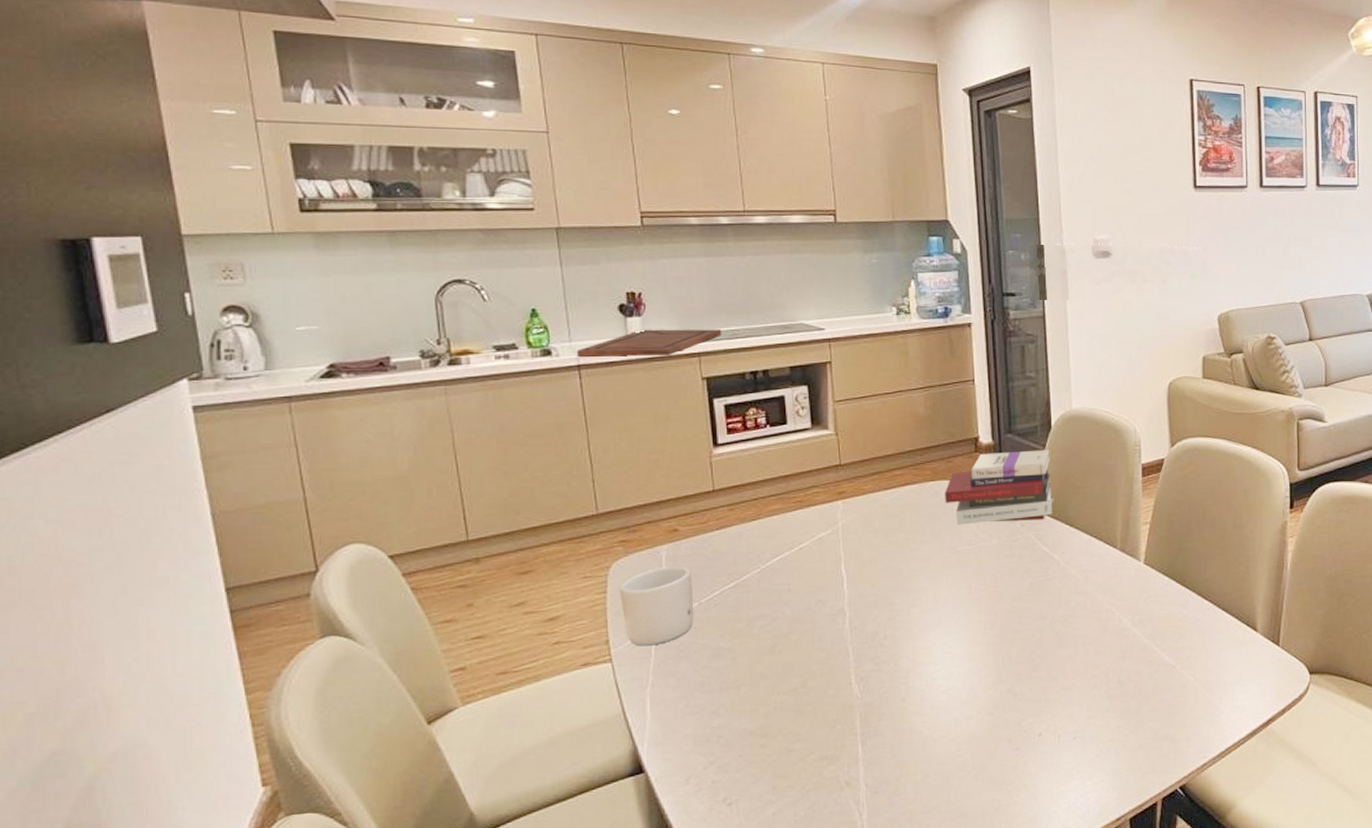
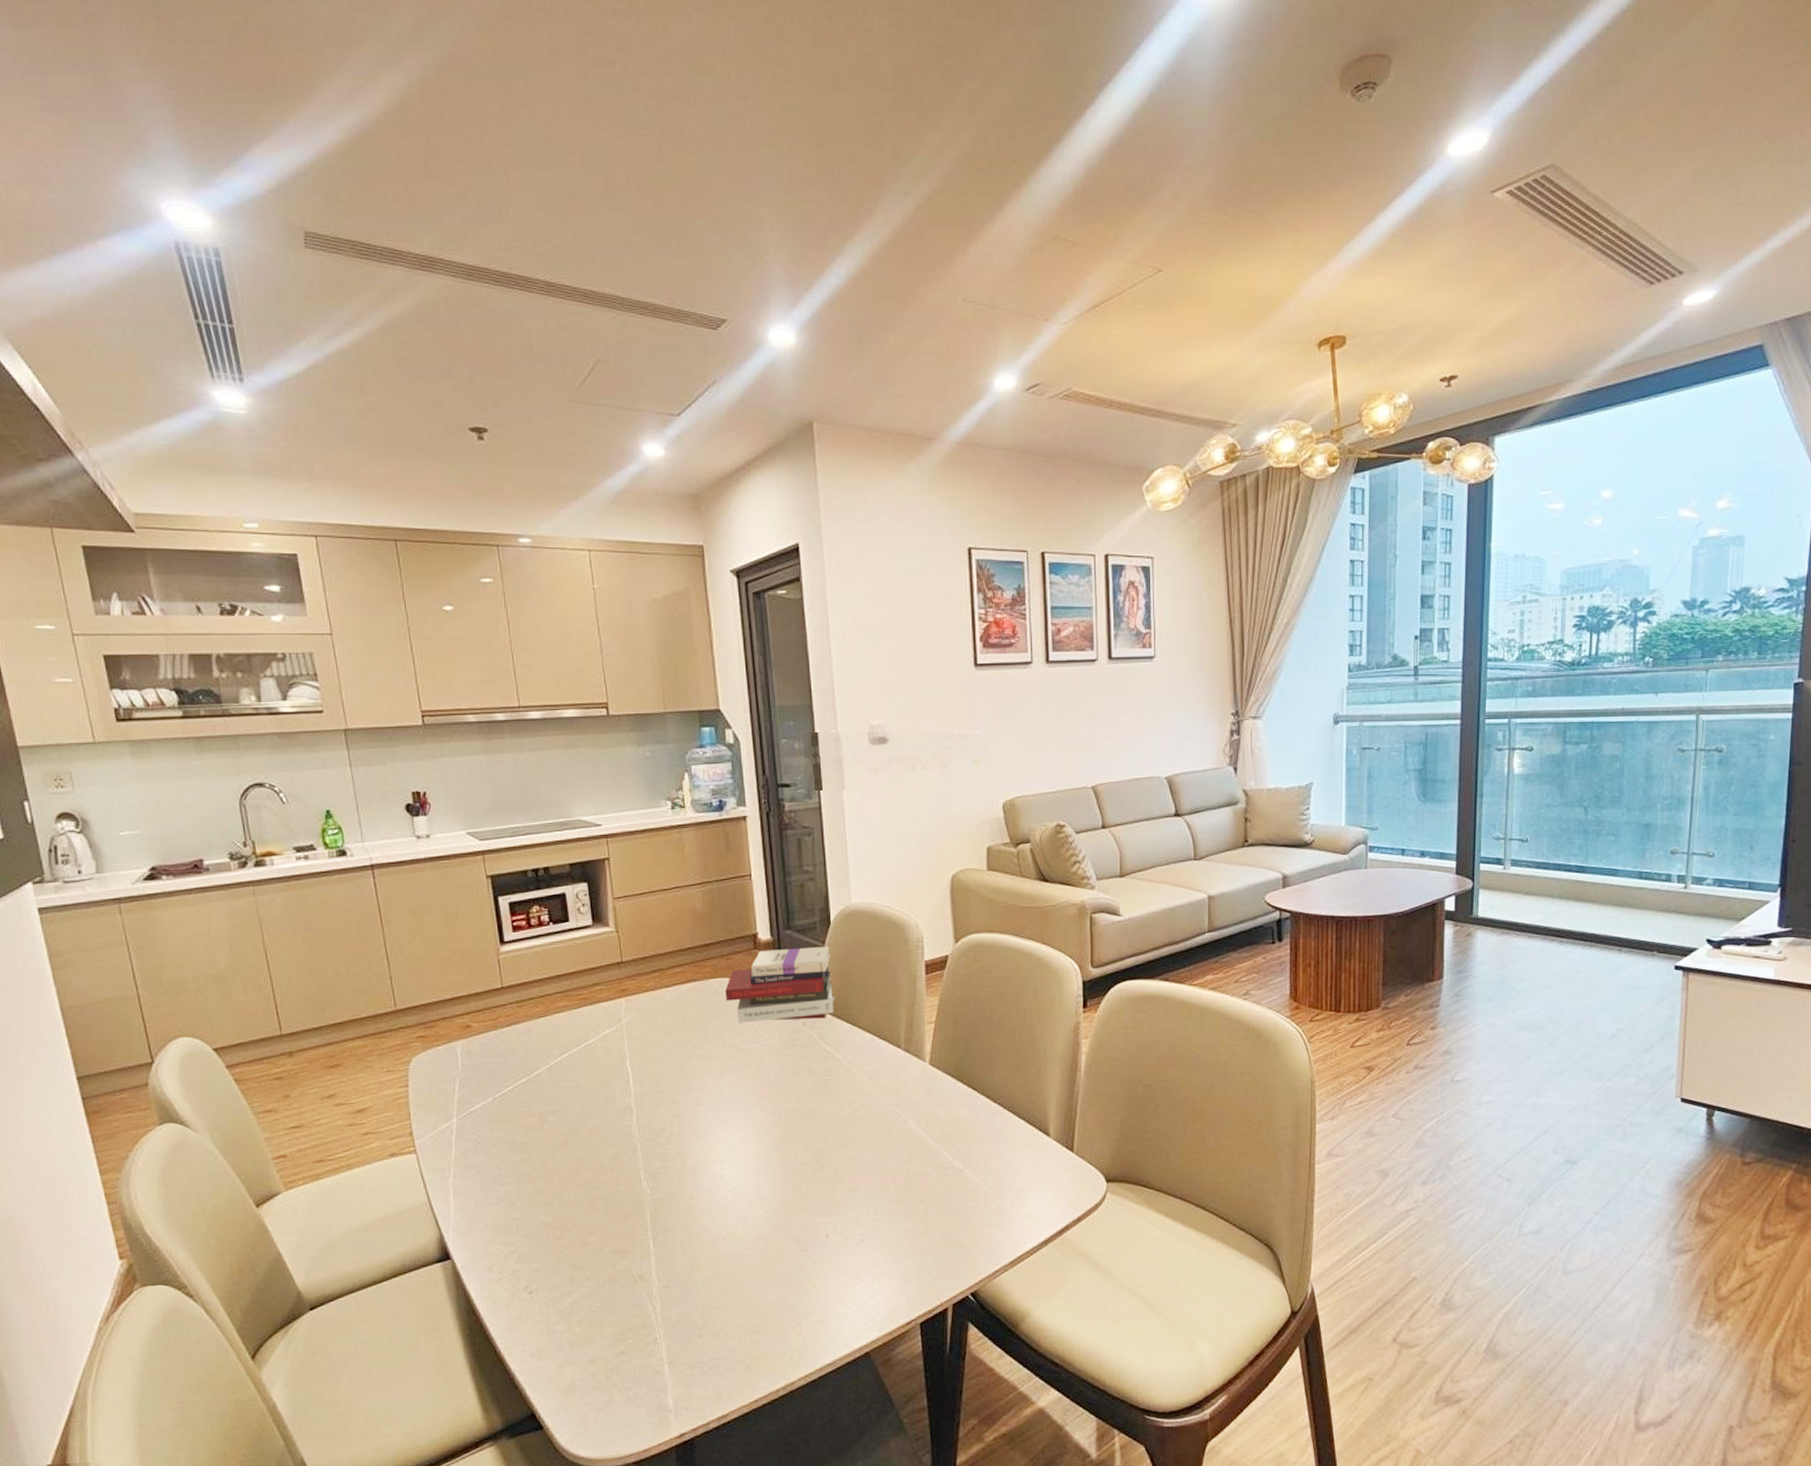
cutting board: present [576,329,722,356] -> none [369,827,503,856]
mug: present [619,565,694,646] -> none [419,1061,490,1139]

